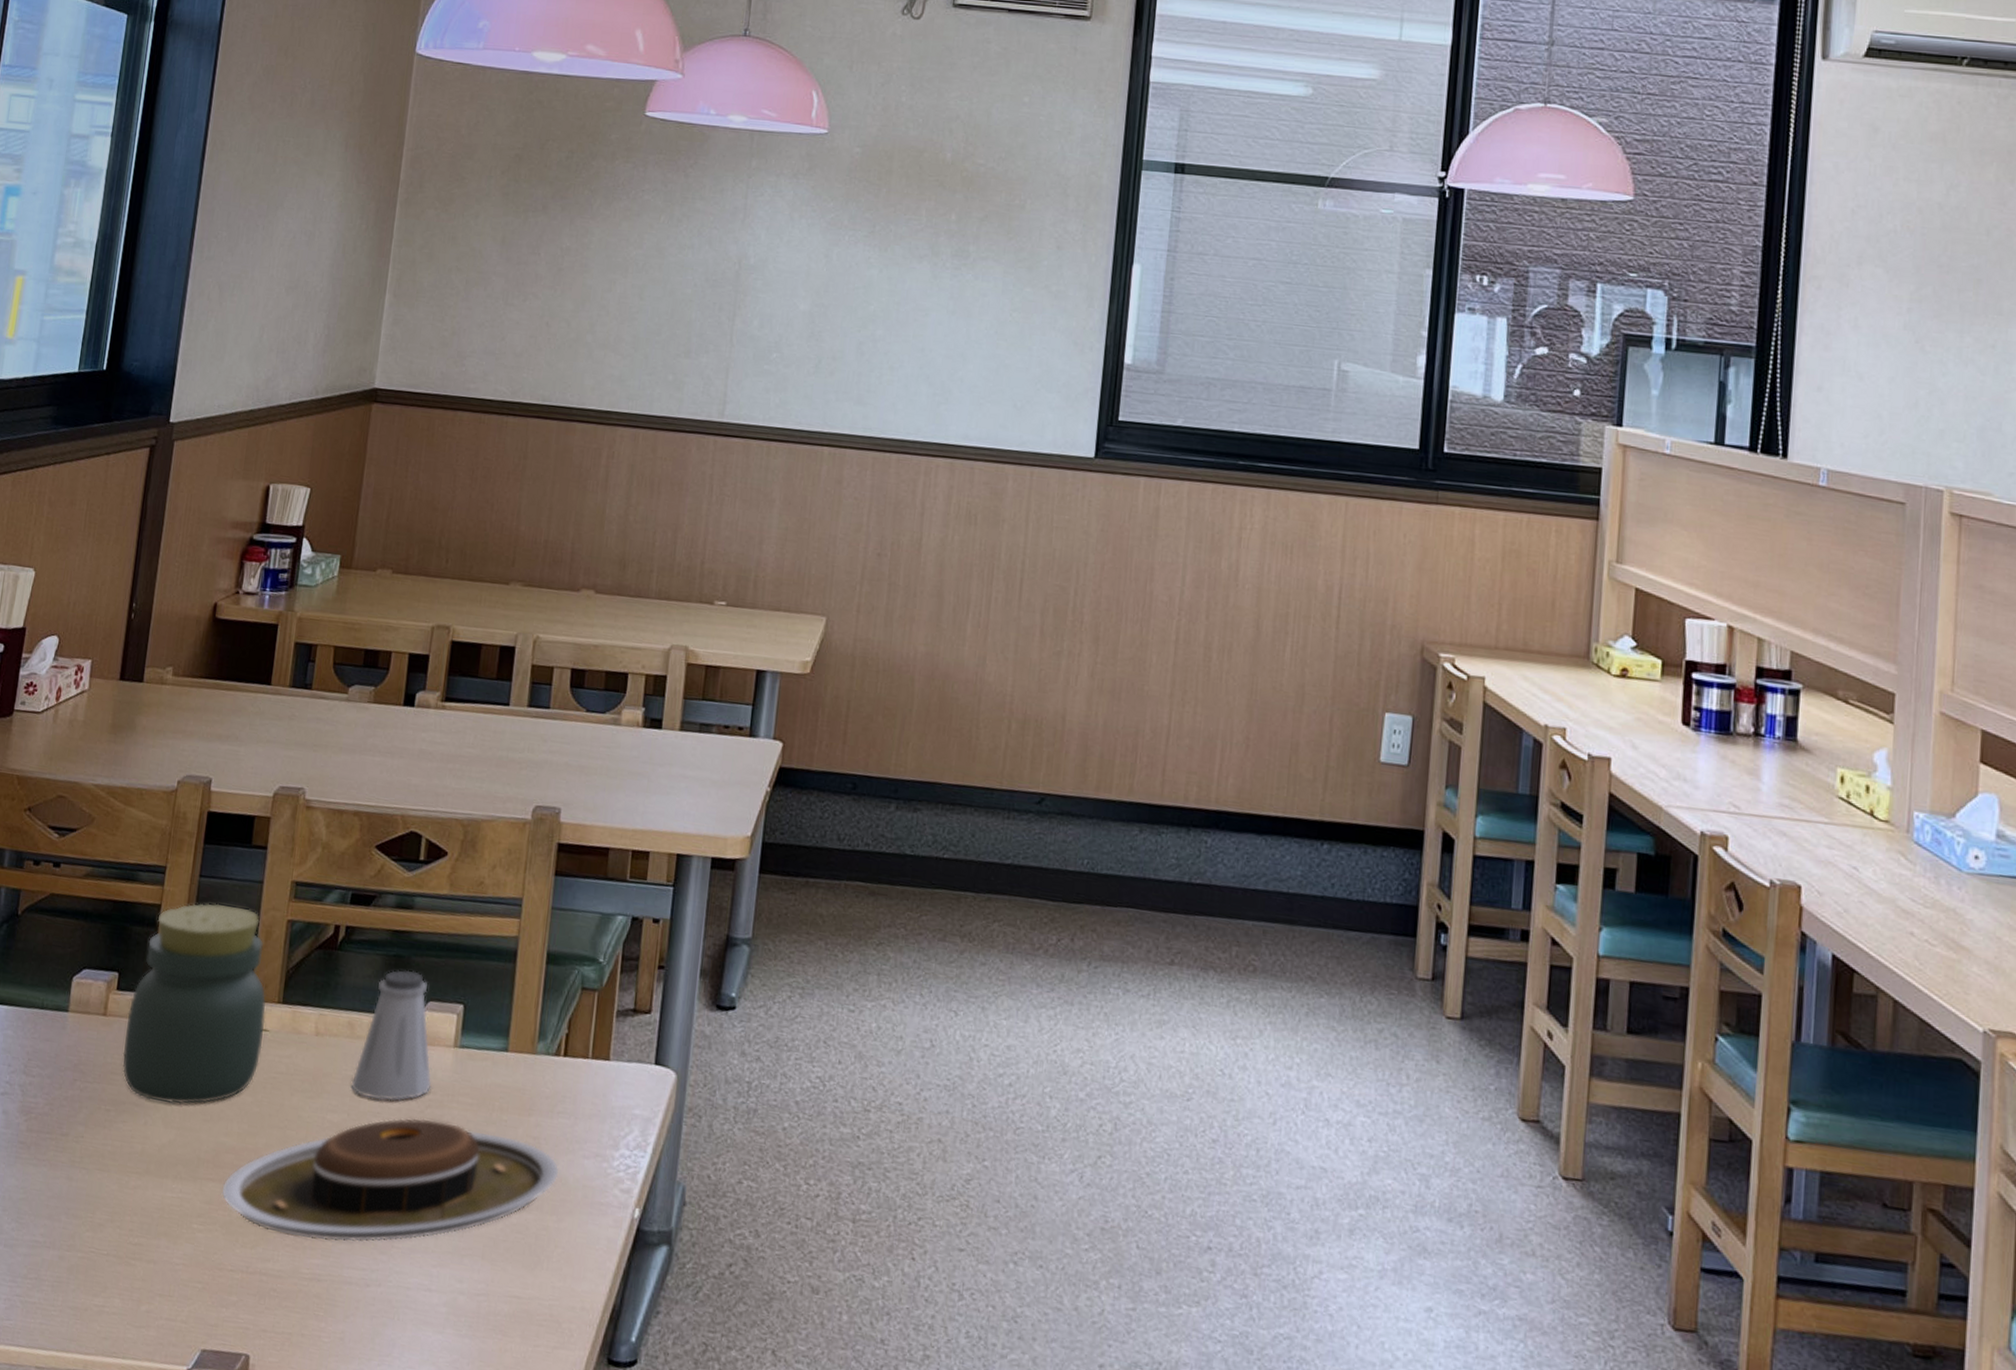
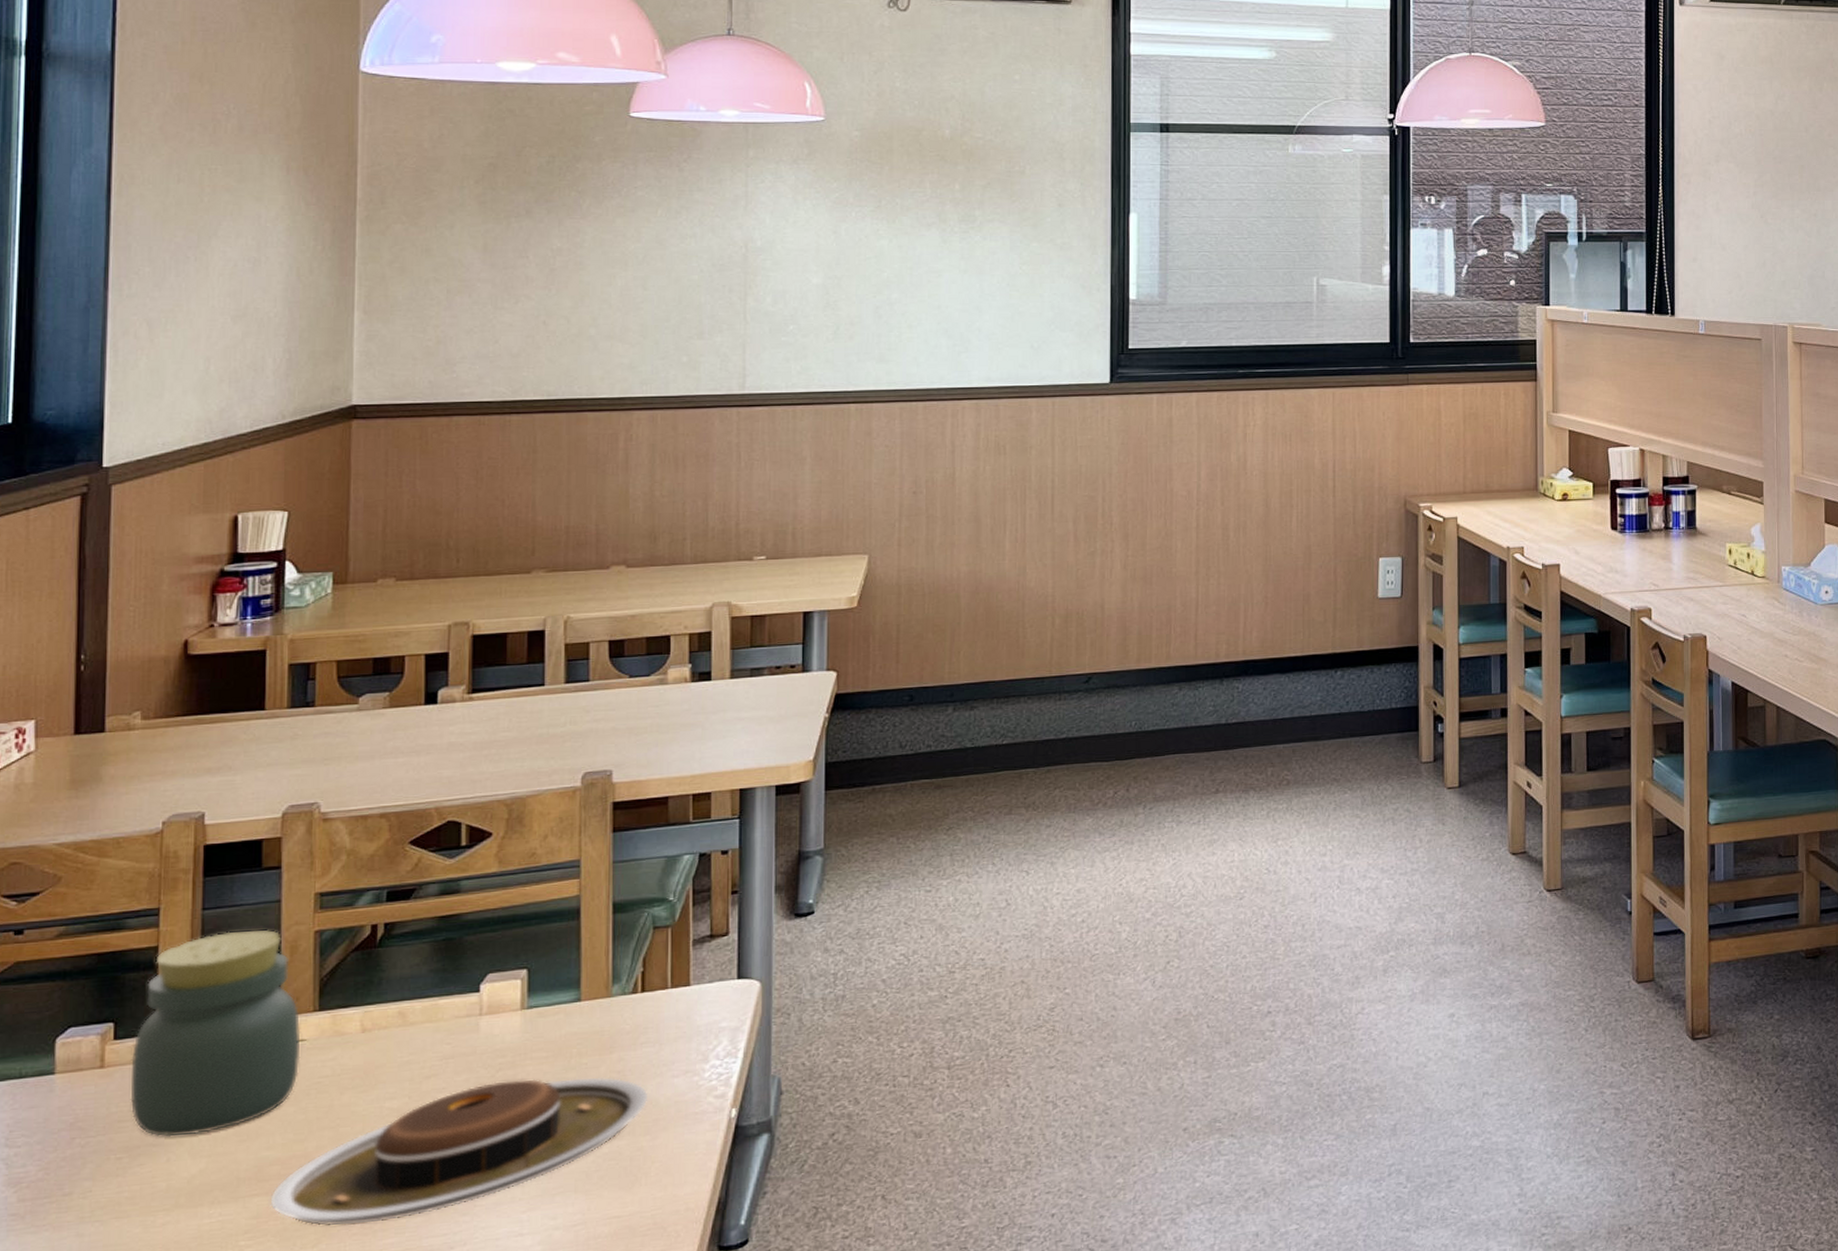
saltshaker: present [350,969,432,1101] -> none [409,949,501,1077]

